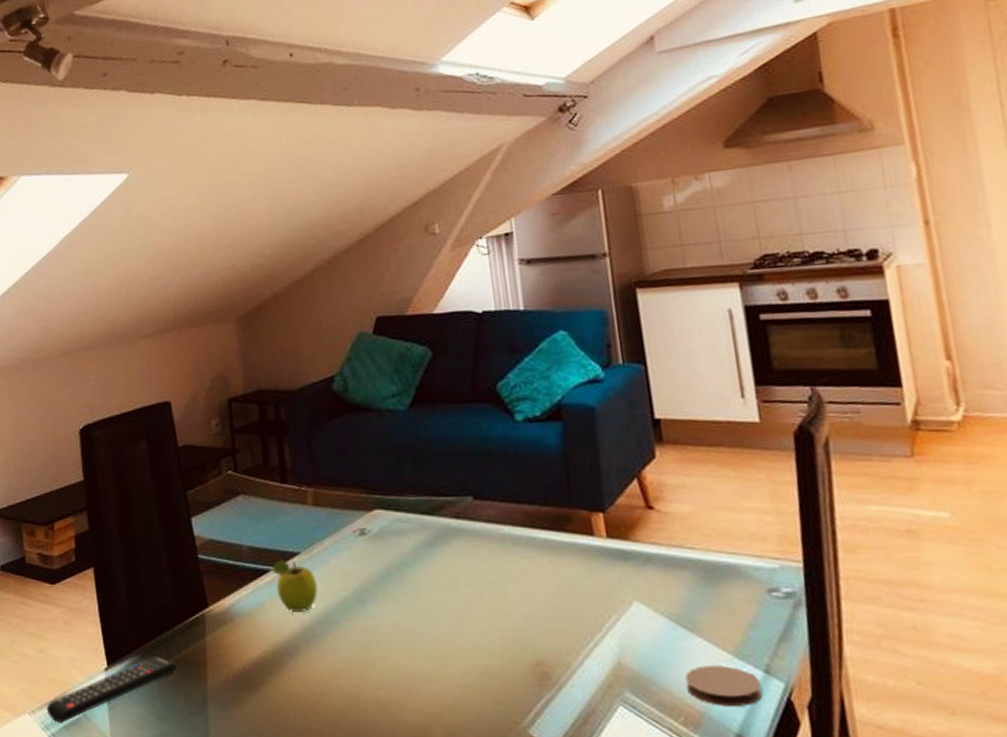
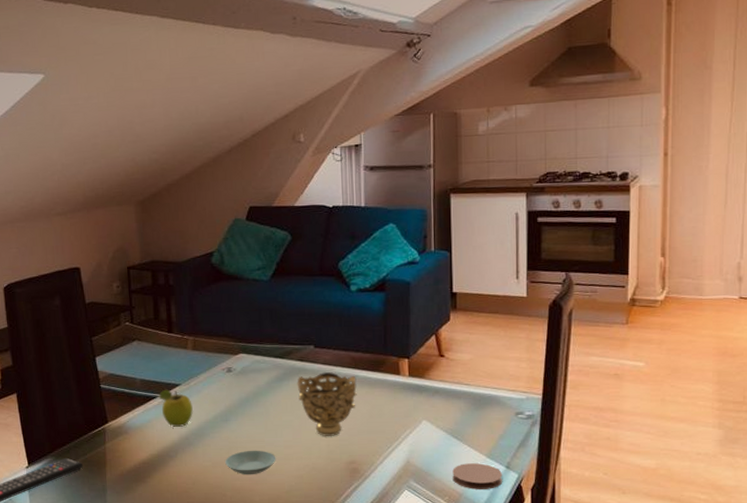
saucer: none [363,645,433,682] -> present [225,450,276,475]
decorative bowl: none [453,533,537,627] -> present [297,372,357,437]

